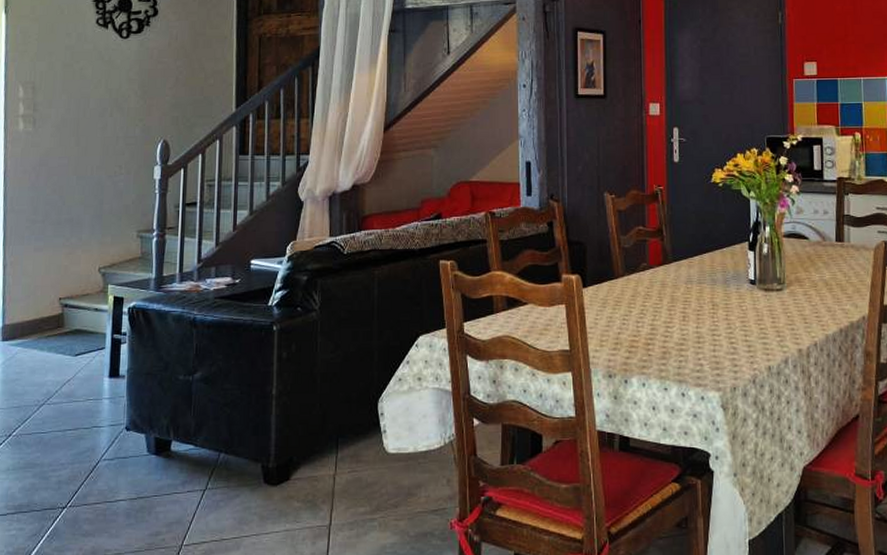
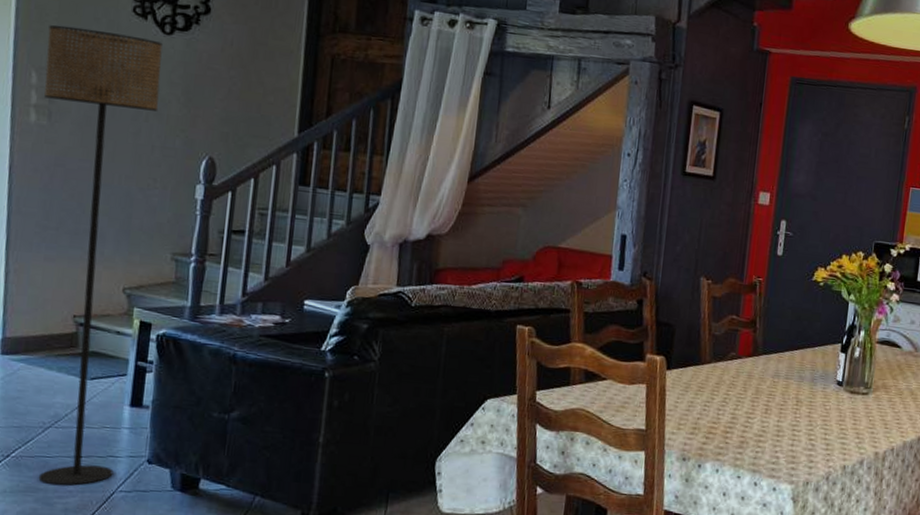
floor lamp: none [29,43,121,460] -> present [38,25,163,486]

